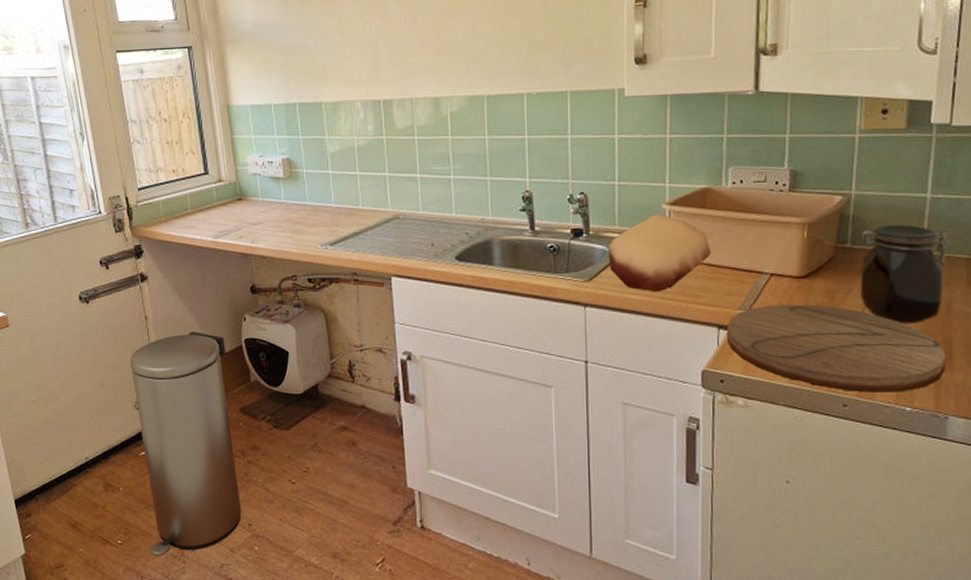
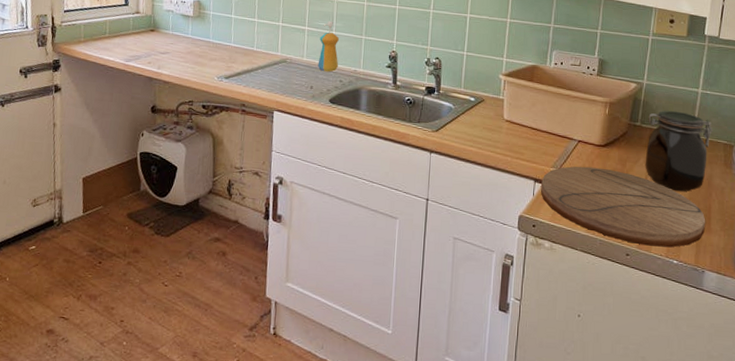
pedal bin: present [129,332,242,557] -> none [24,141,123,345]
soap dispenser: none [436,163,462,225] -> present [317,20,339,72]
bread loaf: present [608,214,711,292] -> none [453,82,534,147]

